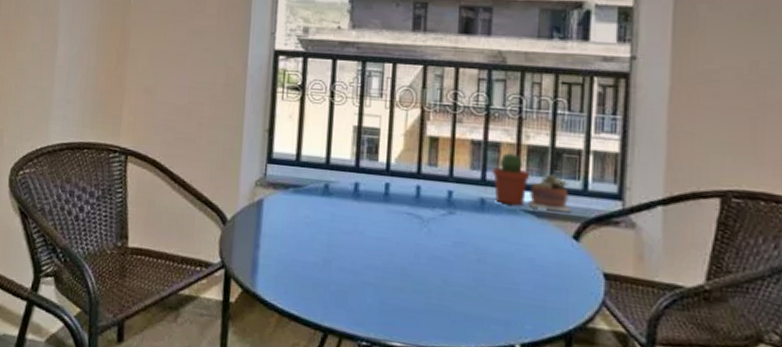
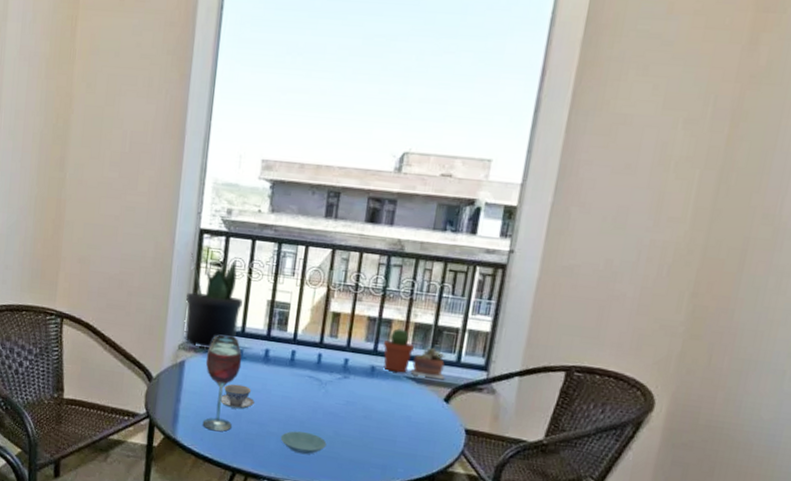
planter: none [262,76,326,183] -> present [185,252,243,348]
wineglass: none [286,167,329,283] -> present [202,335,243,432]
teacup: none [305,224,345,255] -> present [220,383,254,410]
saucer: none [378,280,435,309] -> present [280,431,327,455]

